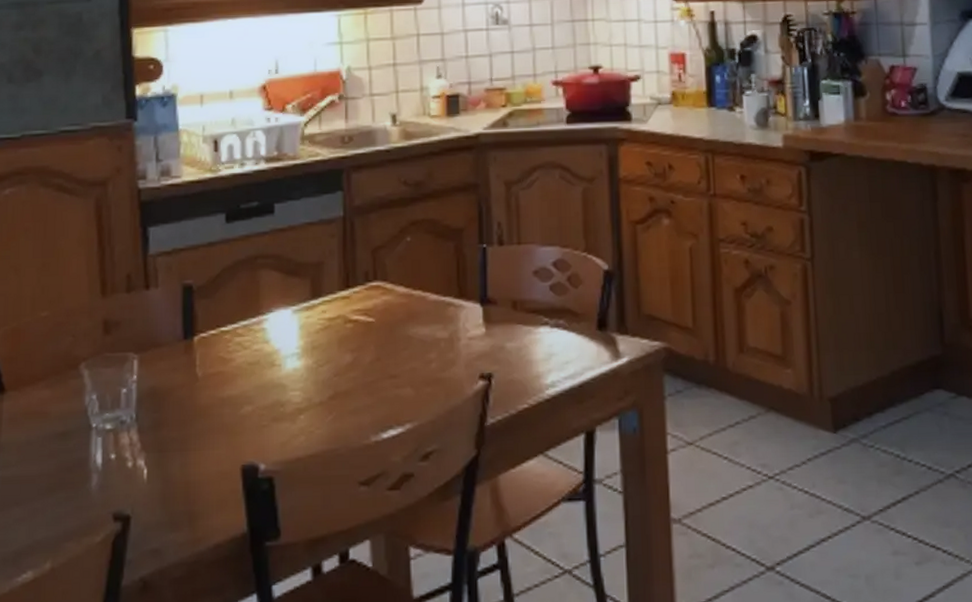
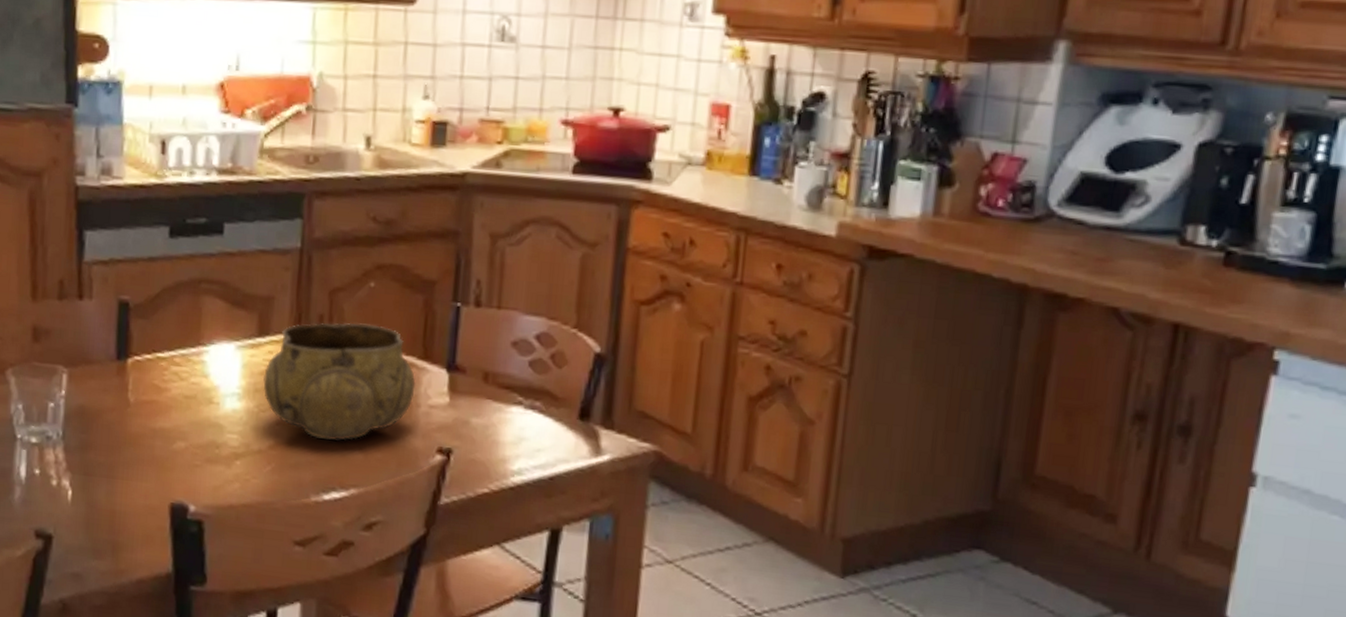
decorative bowl: none [319,274,455,383] -> present [263,322,416,441]

